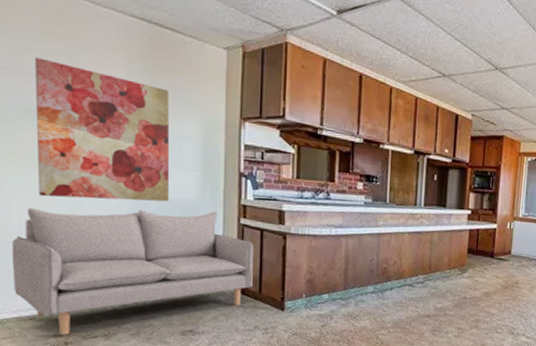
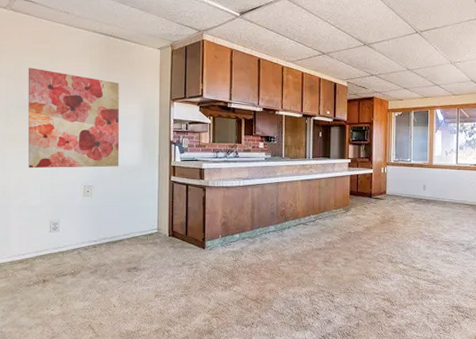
sofa: present [11,207,254,335] -> none [8,172,181,274]

